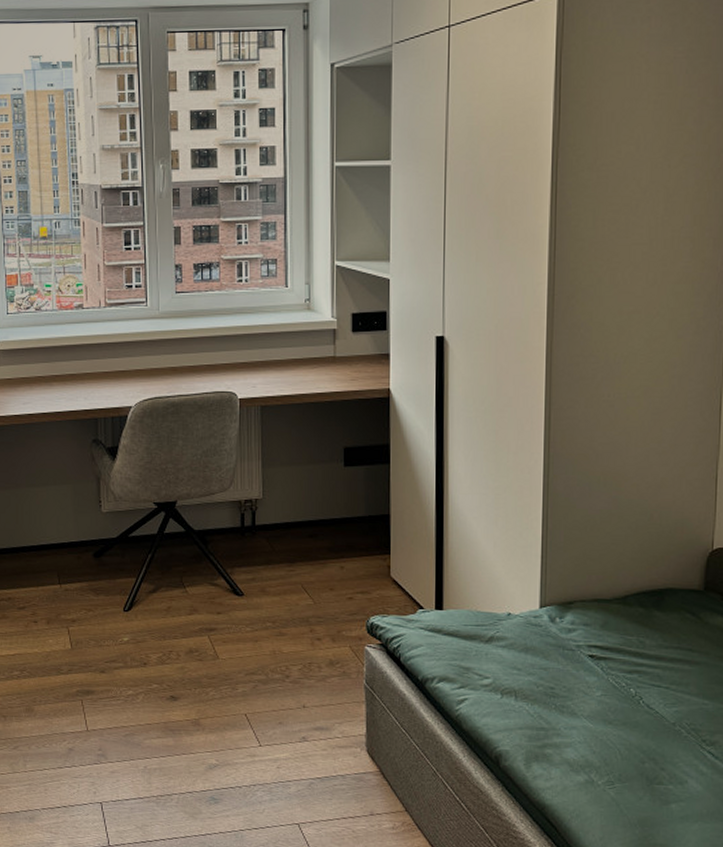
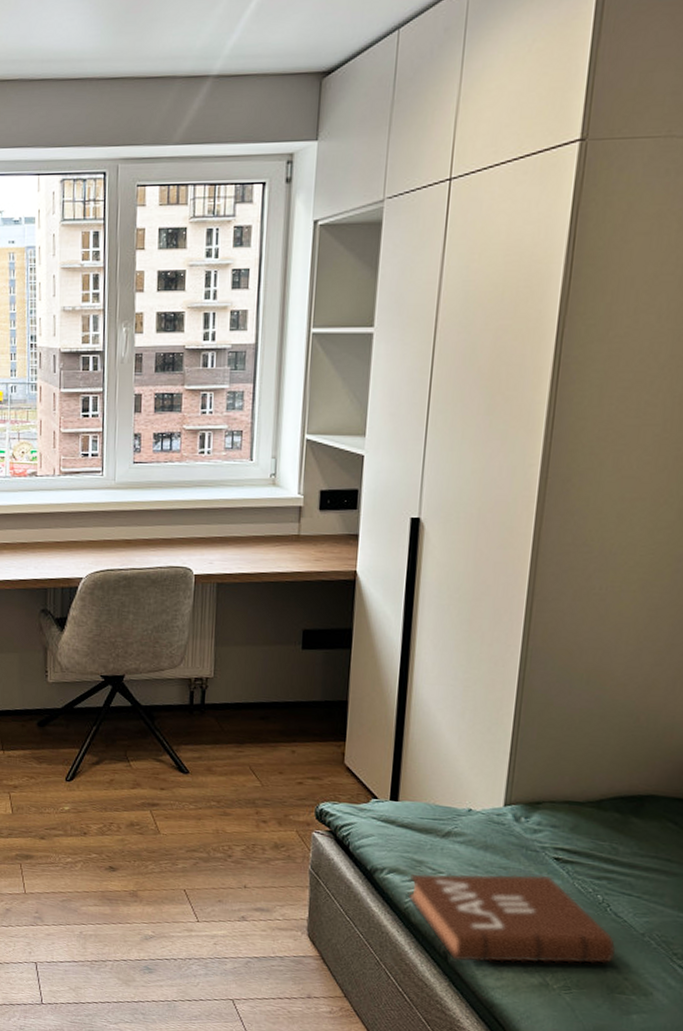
book: none [458,673,652,765] -> present [408,873,617,965]

